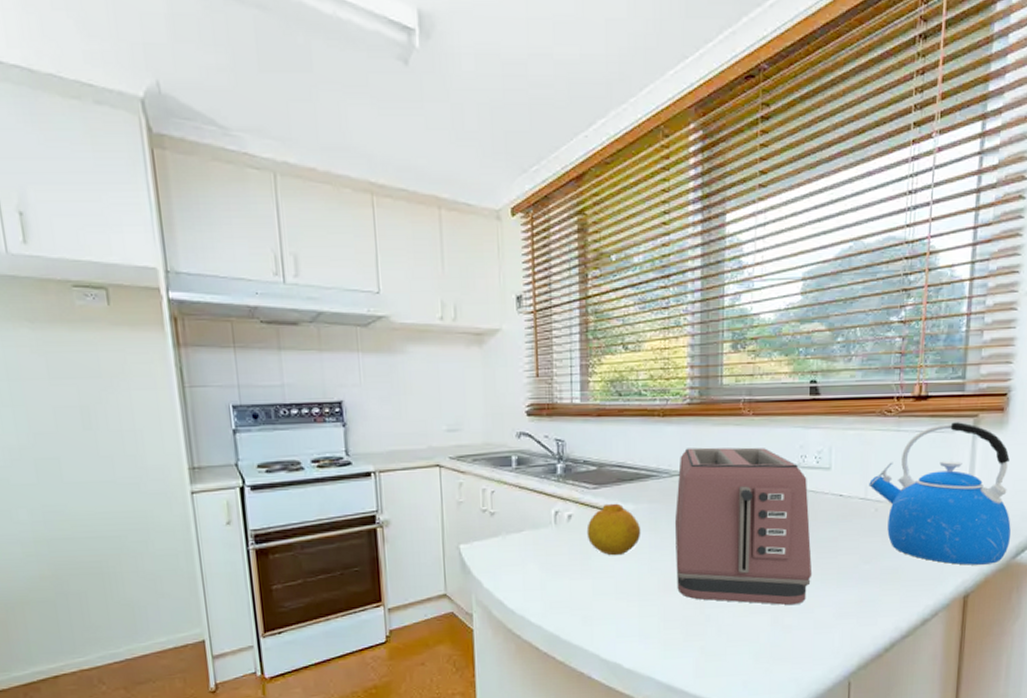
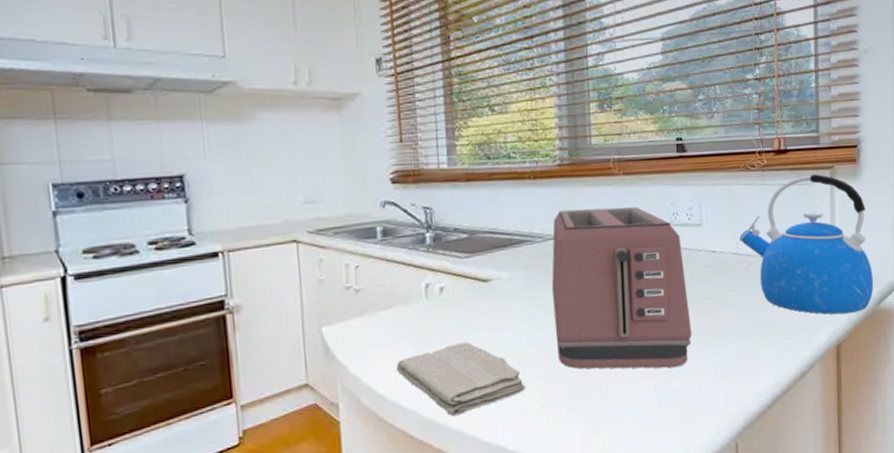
washcloth: none [524,567,645,634] -> present [395,342,526,417]
fruit: present [586,503,641,556] -> none [460,272,518,328]

